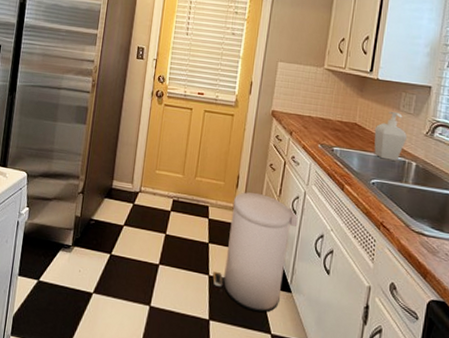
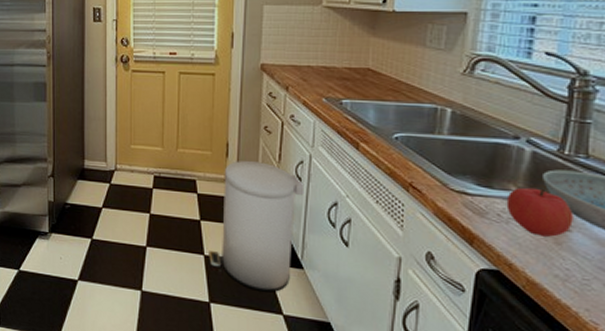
soap bottle: present [374,111,408,161] -> none [393,48,439,109]

